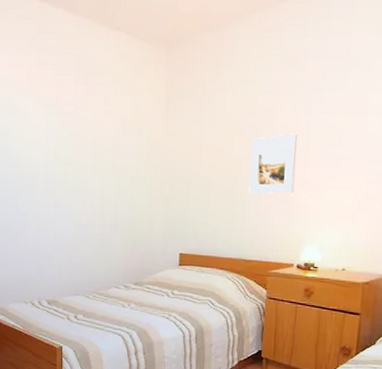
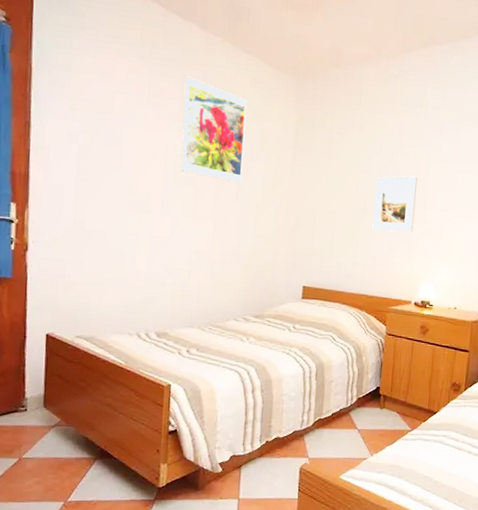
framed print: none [59,61,118,157] -> present [180,76,247,183]

